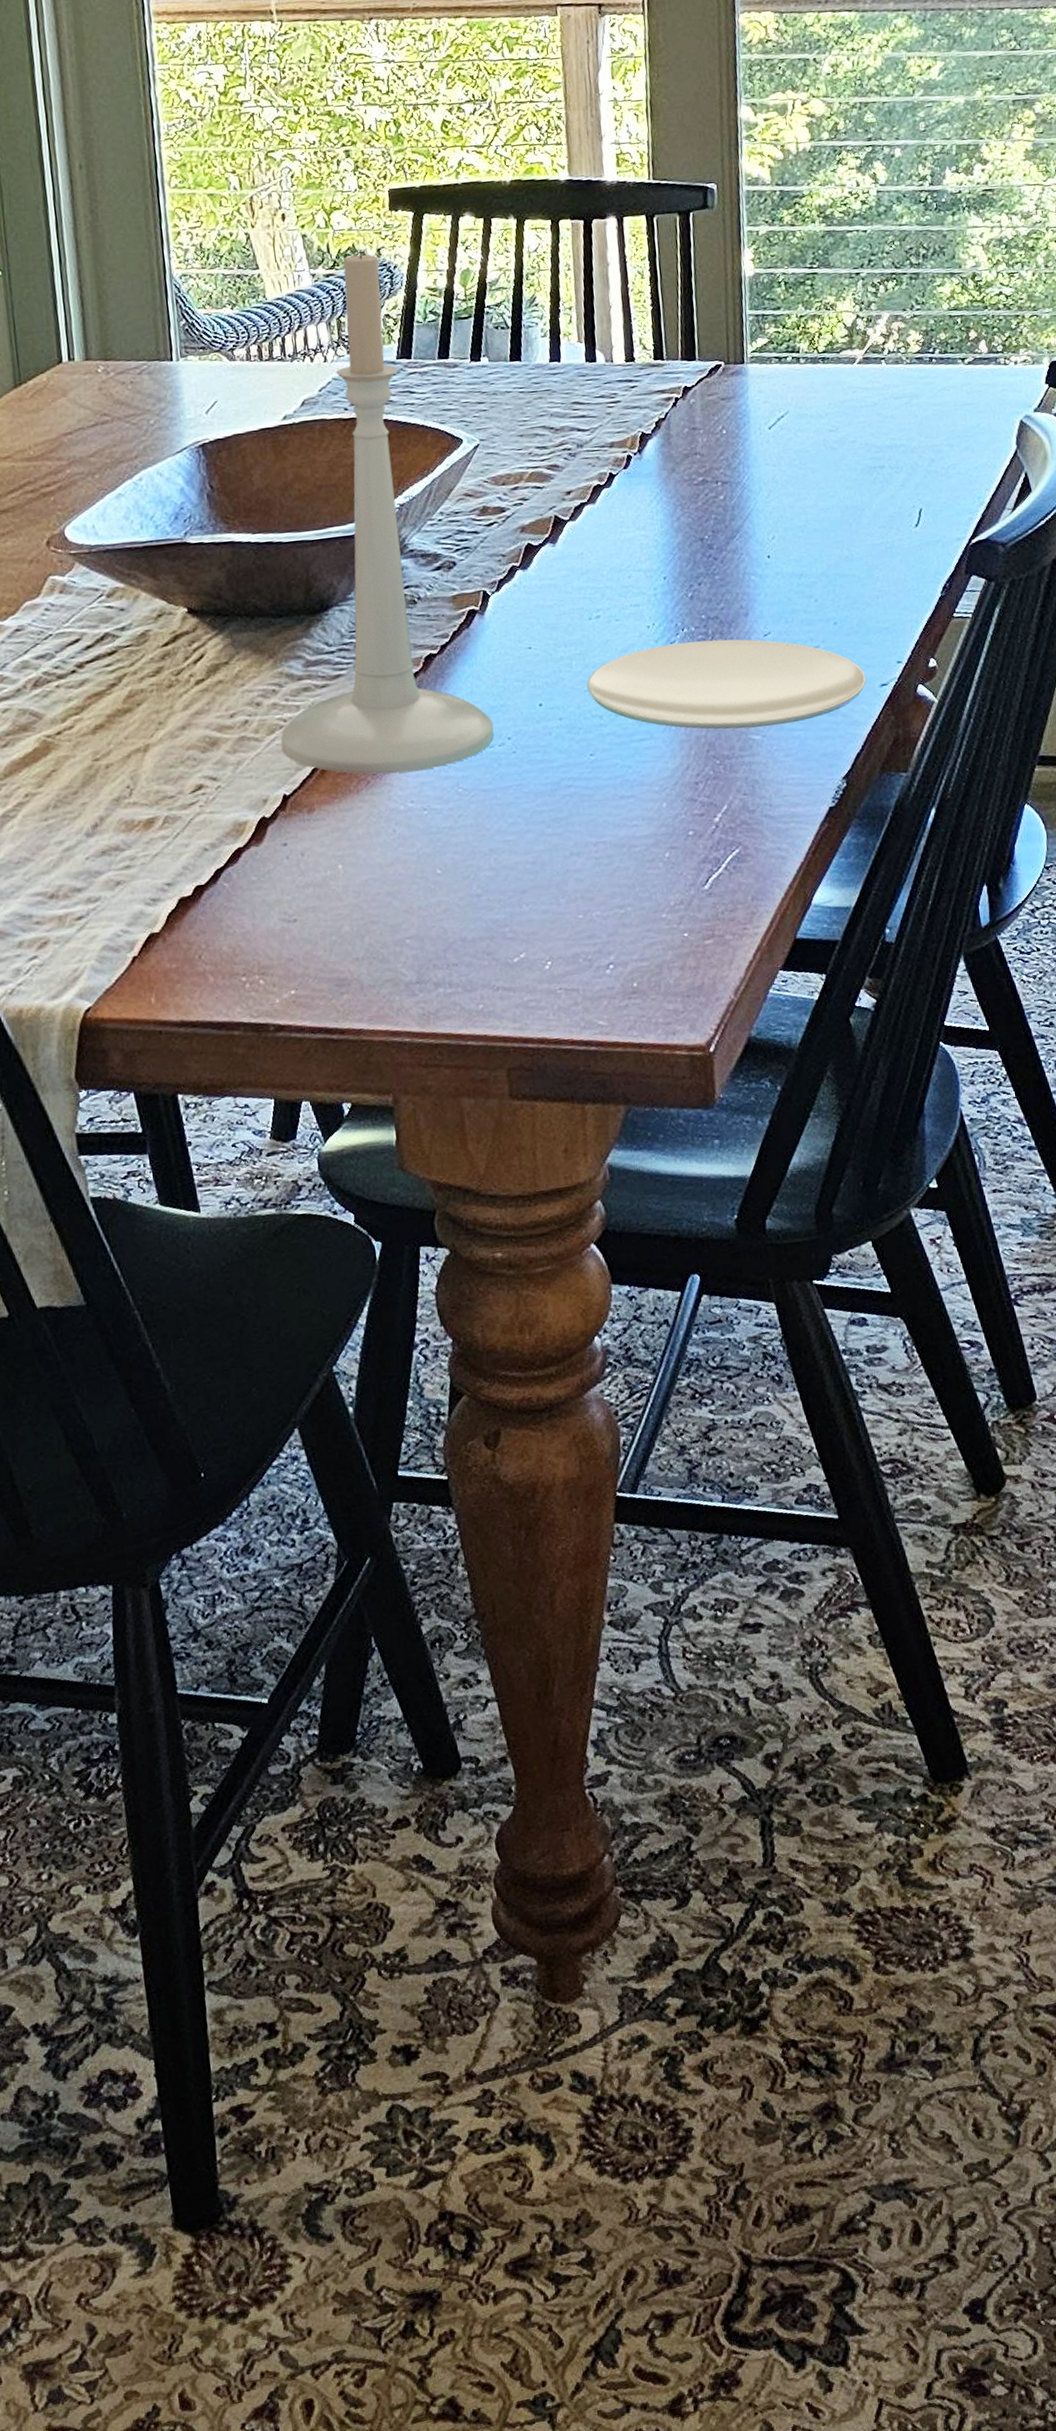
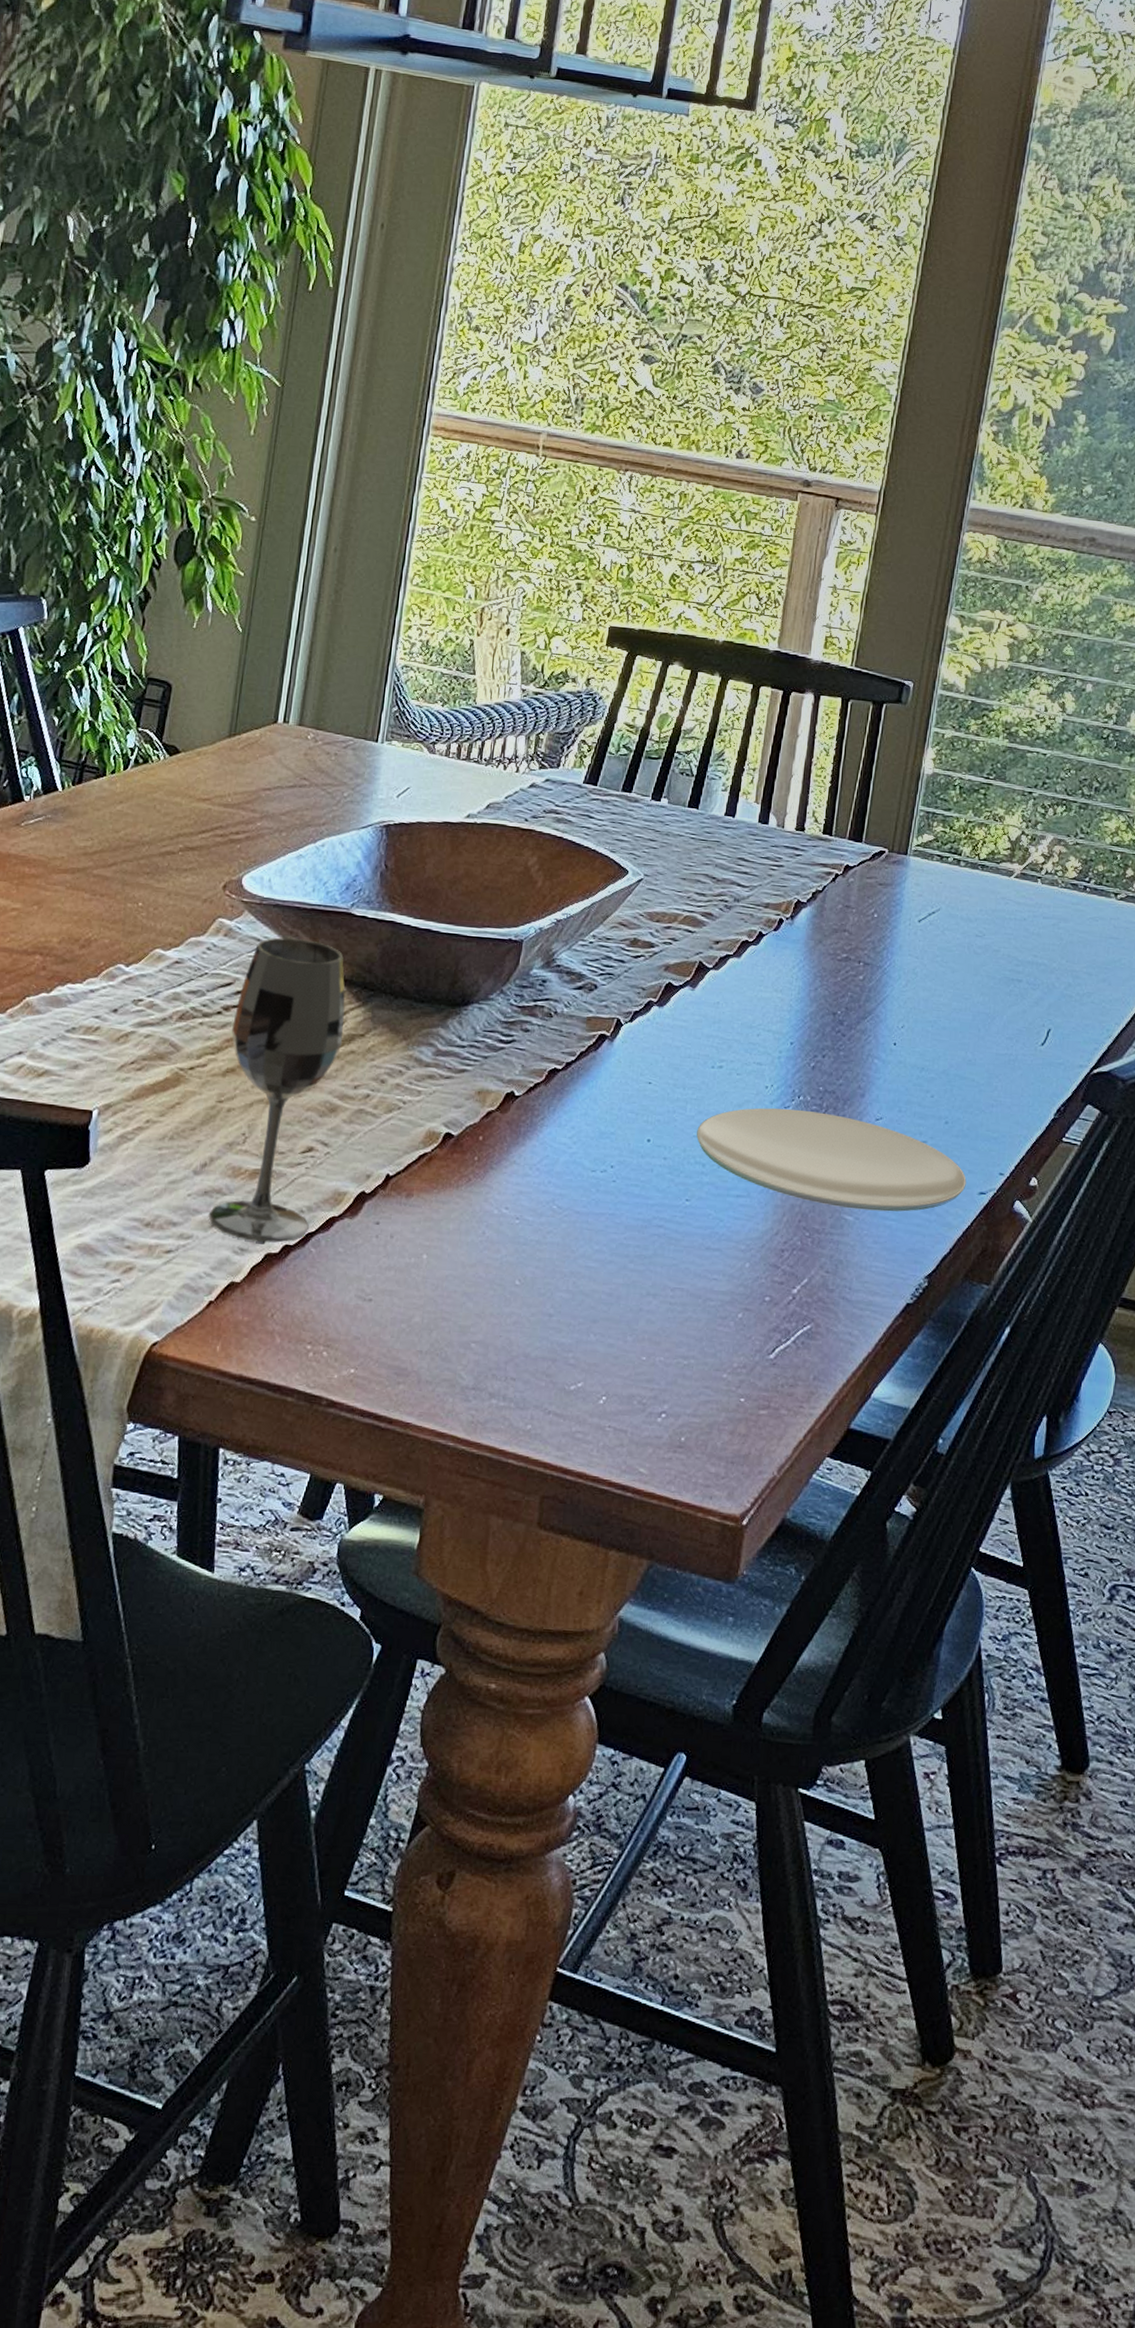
wine glass: none [90,579,217,890] -> present [208,937,345,1243]
candlestick: present [281,249,494,775] -> none [395,676,600,1180]

